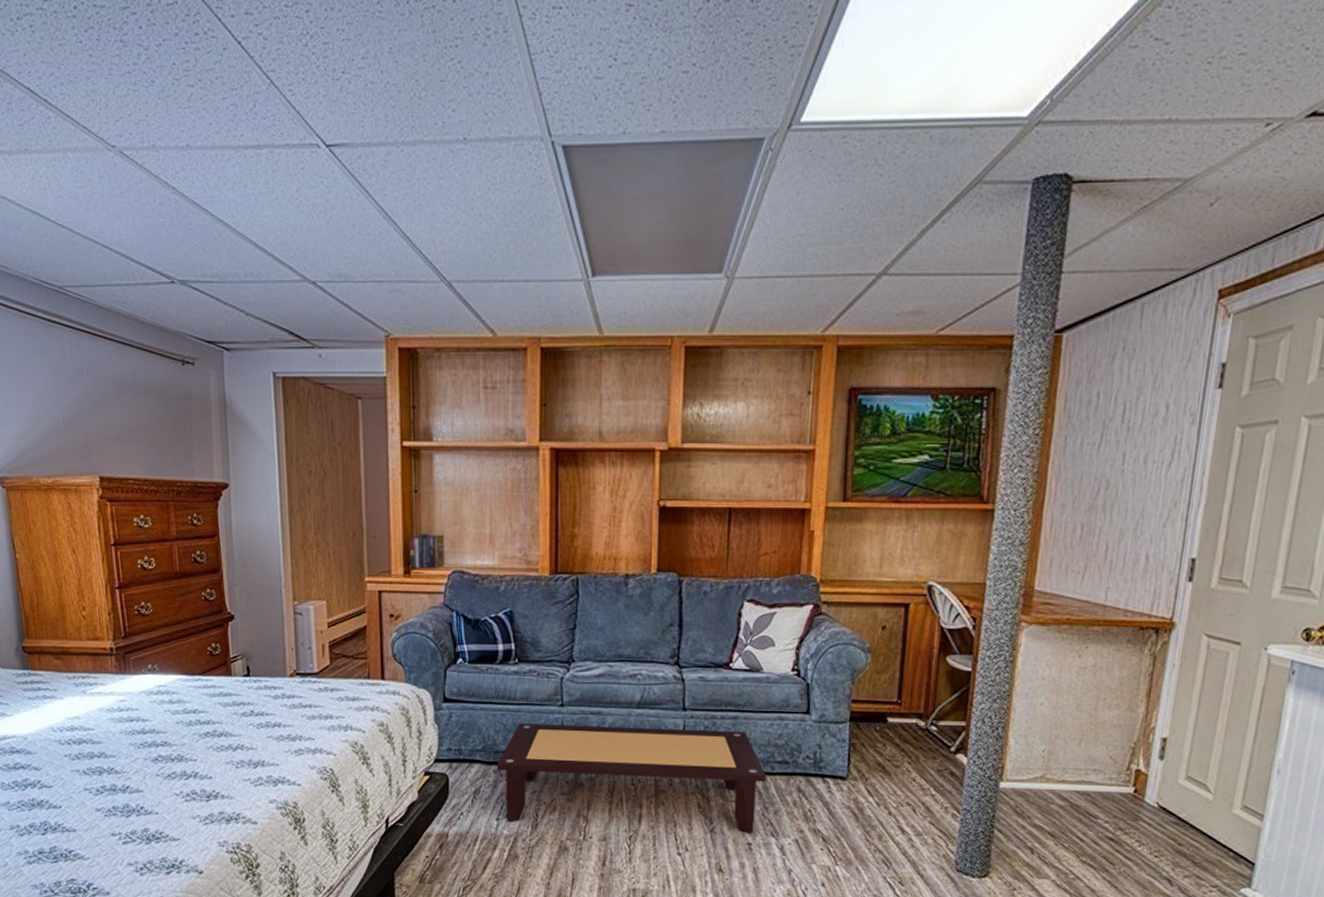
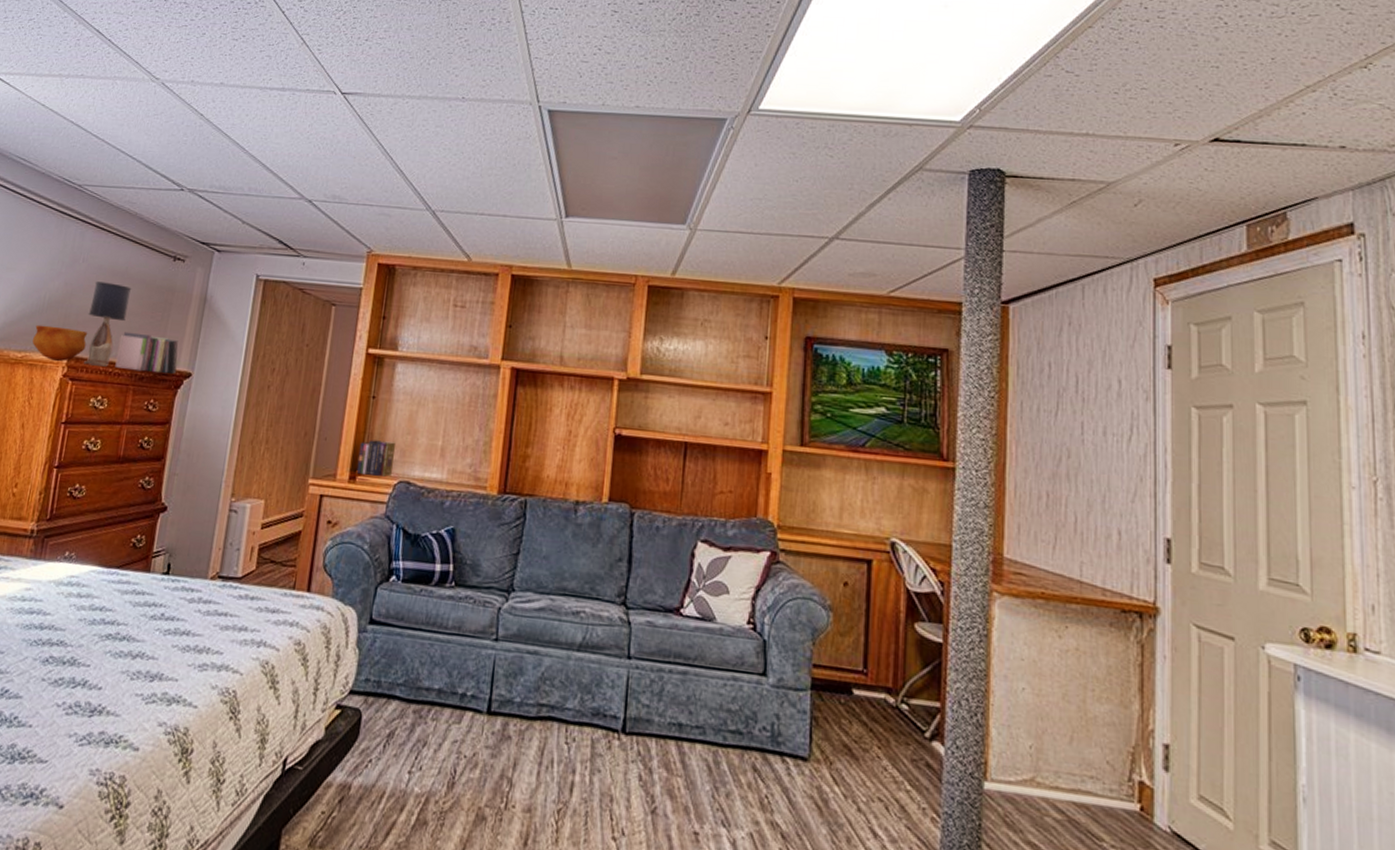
bowl: none [57,447,115,484] -> present [32,324,88,362]
table lamp: none [107,395,148,485] -> present [84,281,132,367]
books: none [146,446,212,487] -> present [115,331,178,375]
coffee table: present [496,723,767,833] -> none [416,656,718,820]

